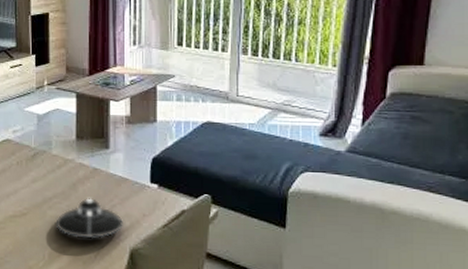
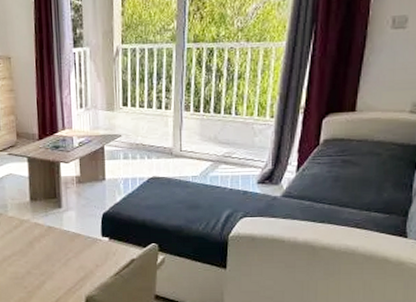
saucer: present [55,198,123,239] -> none [15,254,78,290]

